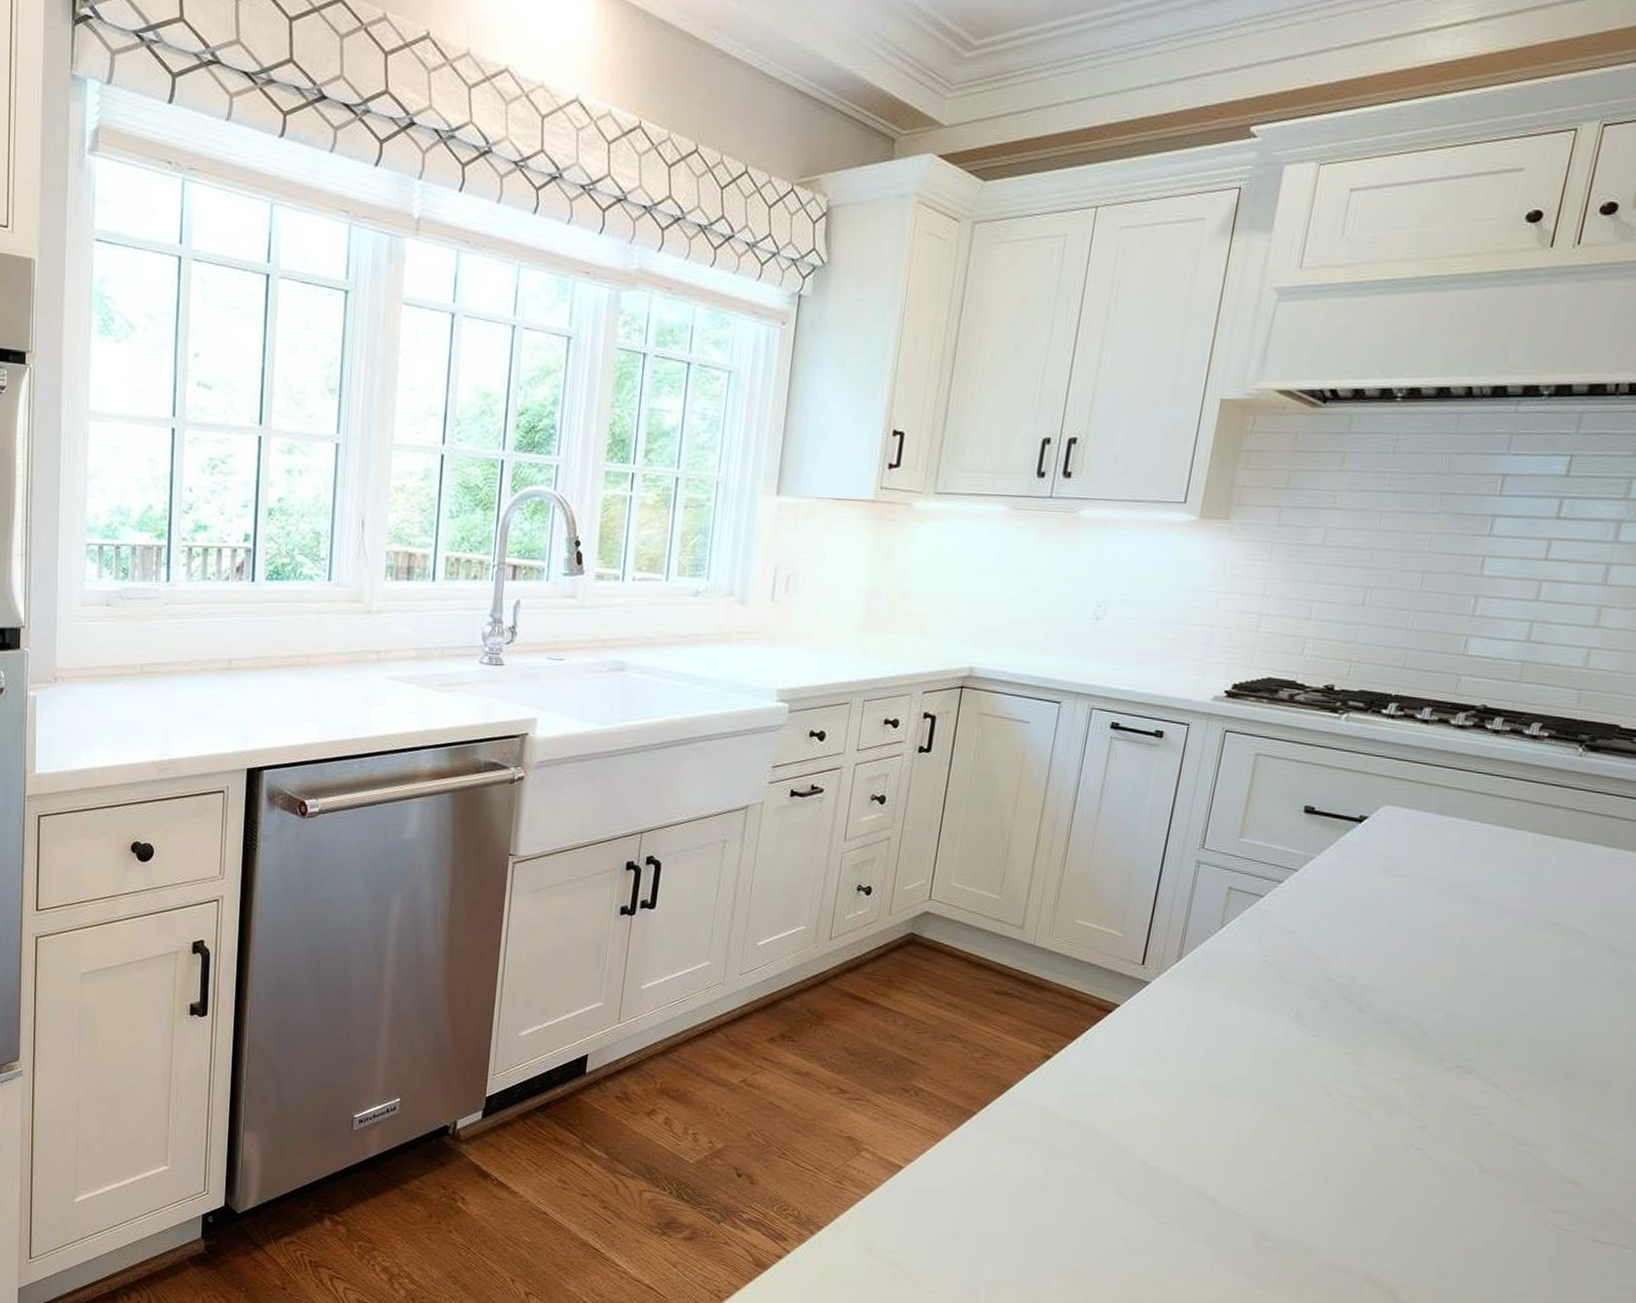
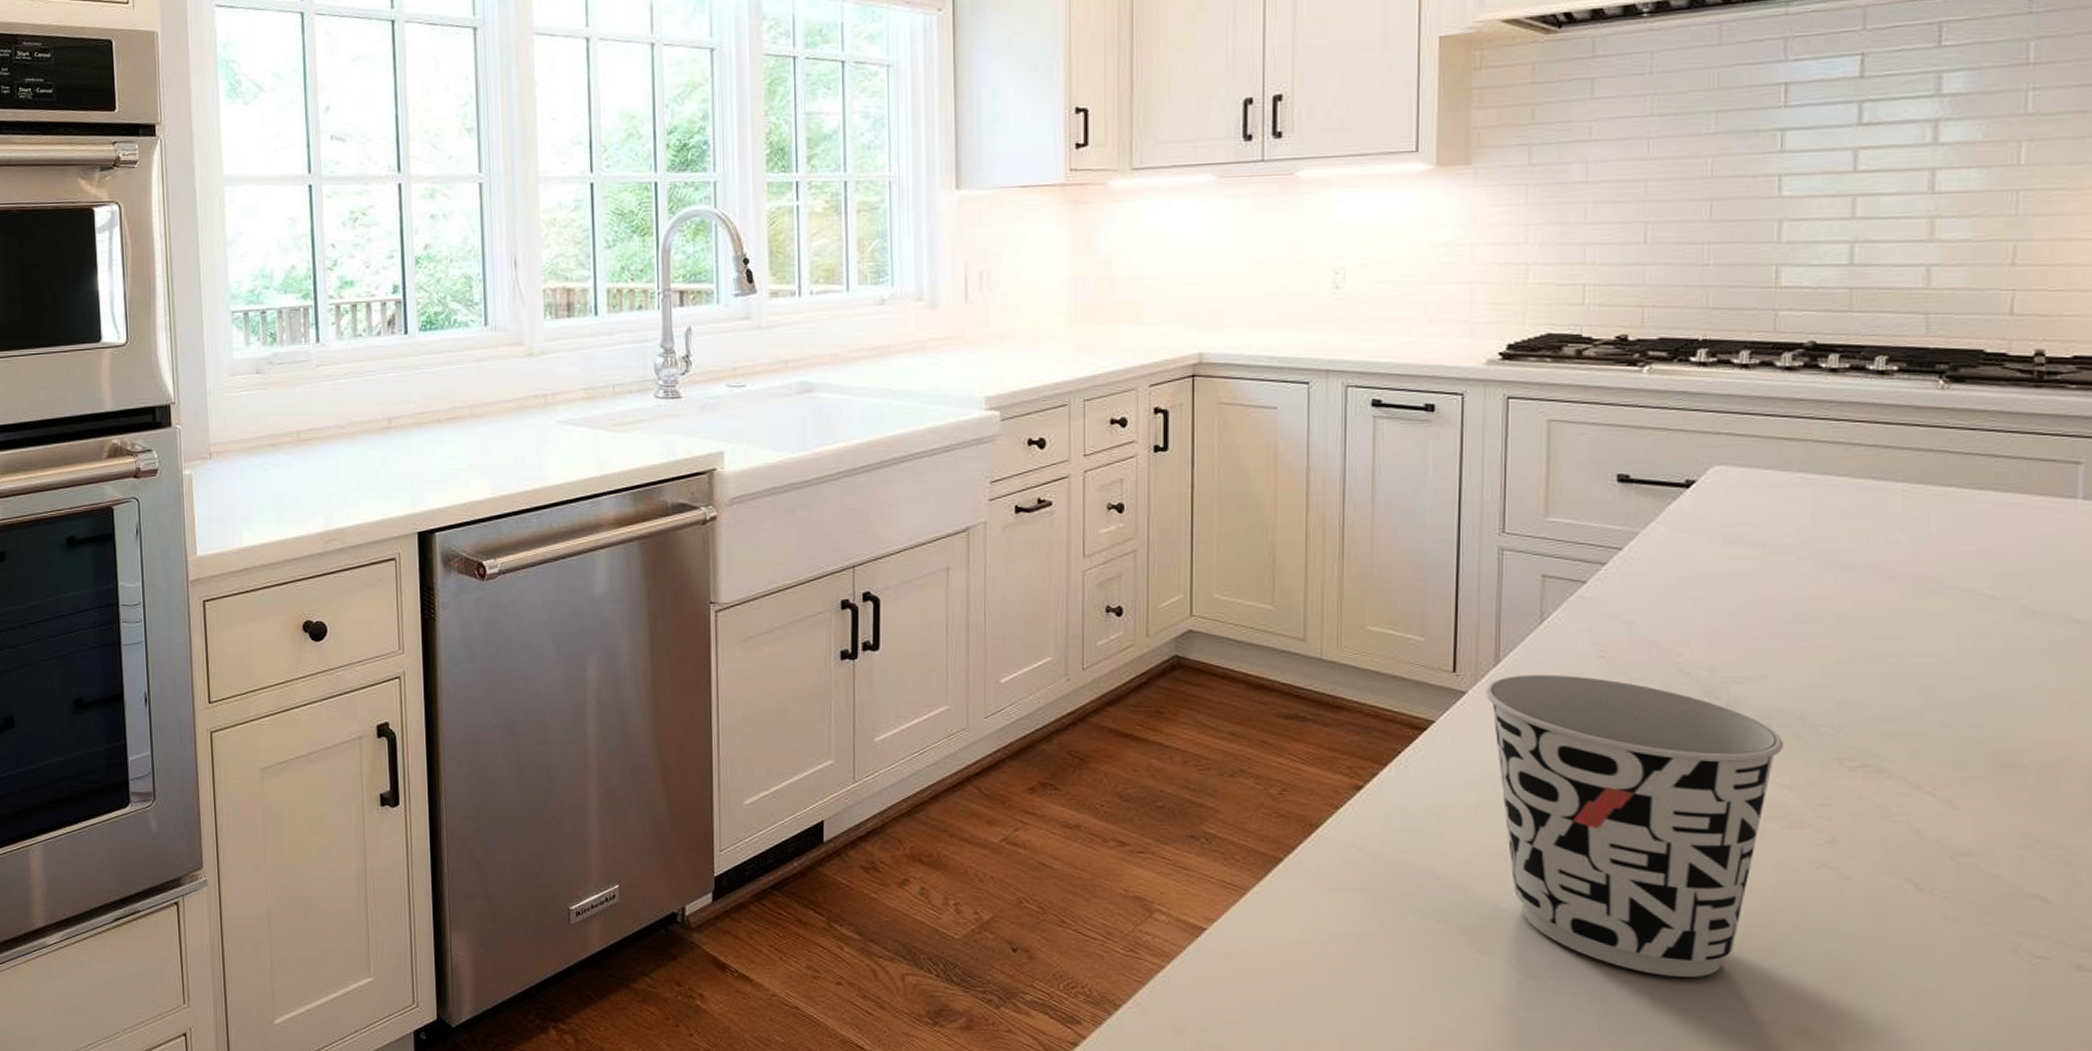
cup: none [1161,971,1400,1231] -> present [1486,674,1785,977]

